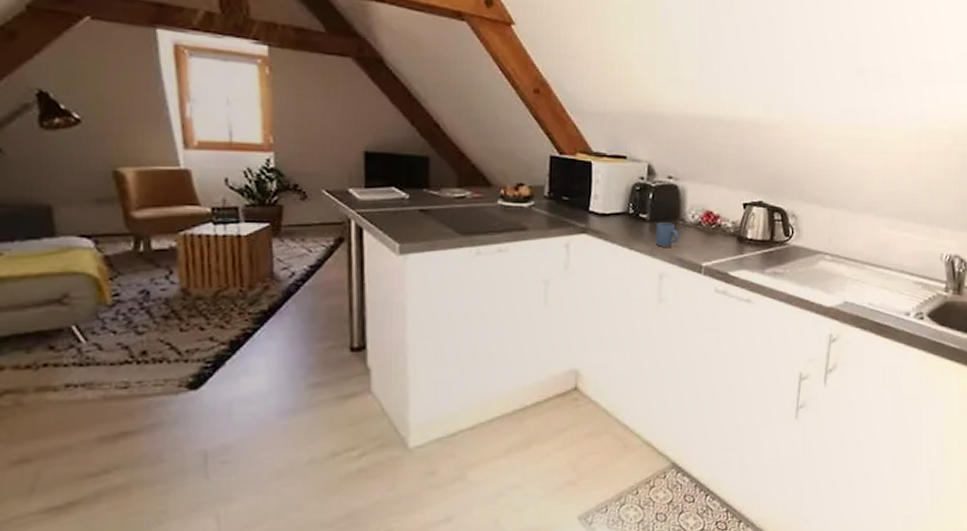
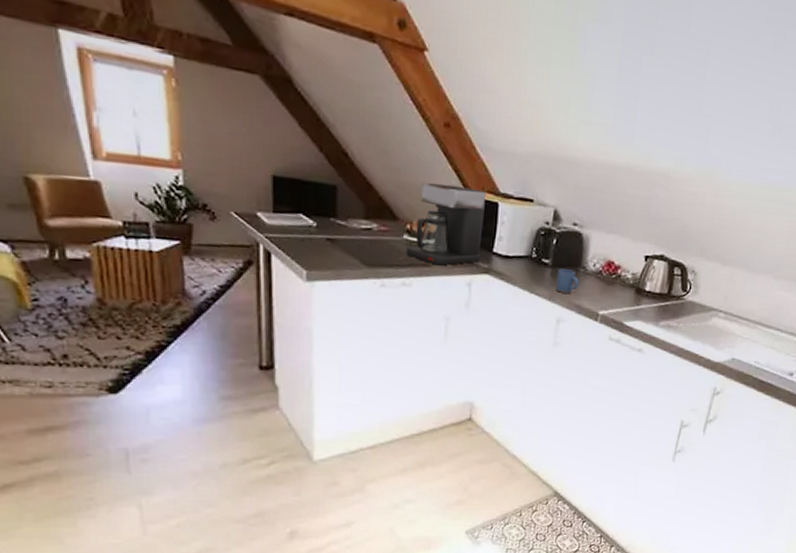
coffee maker: none [501,147,578,229] -> present [406,182,486,266]

